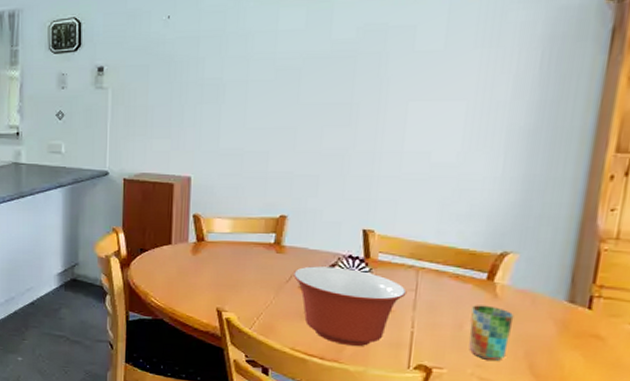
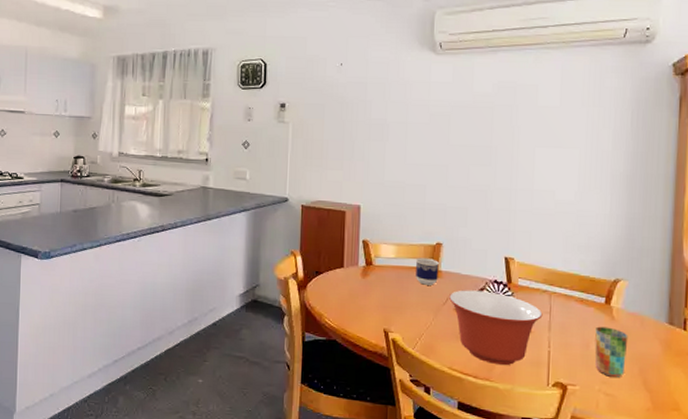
cup: none [254,232,282,262] -> present [415,258,439,285]

